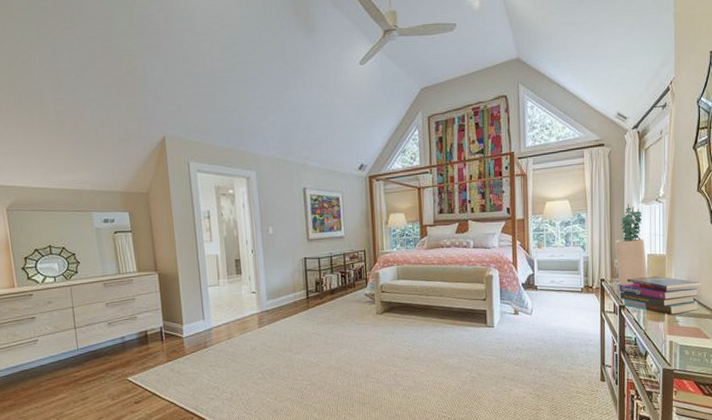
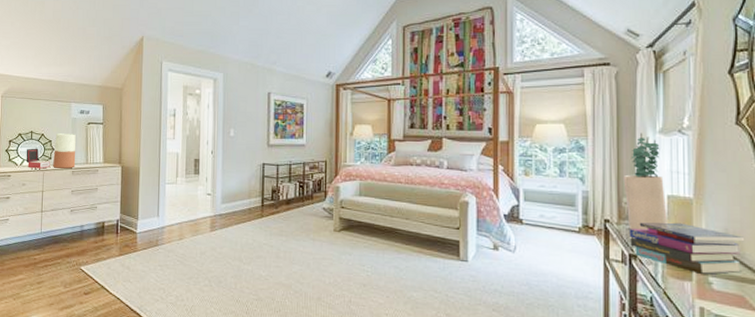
jewelry box: none [46,263,78,286] -> present [26,148,51,170]
vase: none [79,244,107,282] -> present [53,133,76,169]

